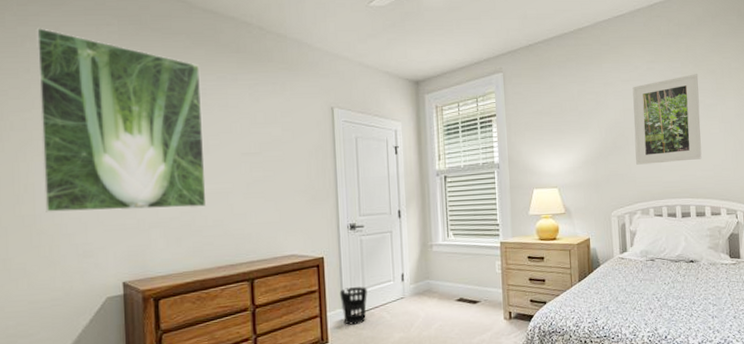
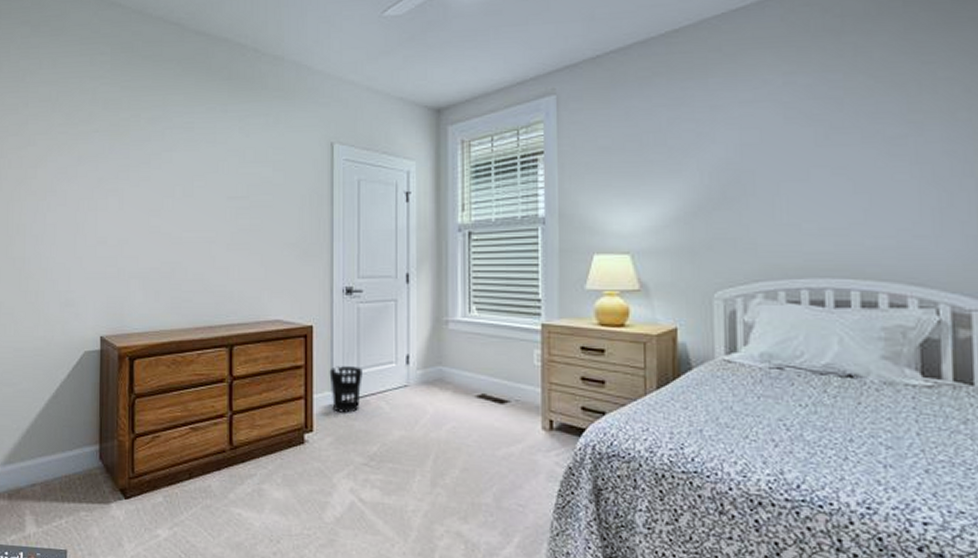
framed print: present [36,27,207,212] -> none [34,59,189,259]
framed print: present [632,74,702,165] -> none [757,89,876,225]

